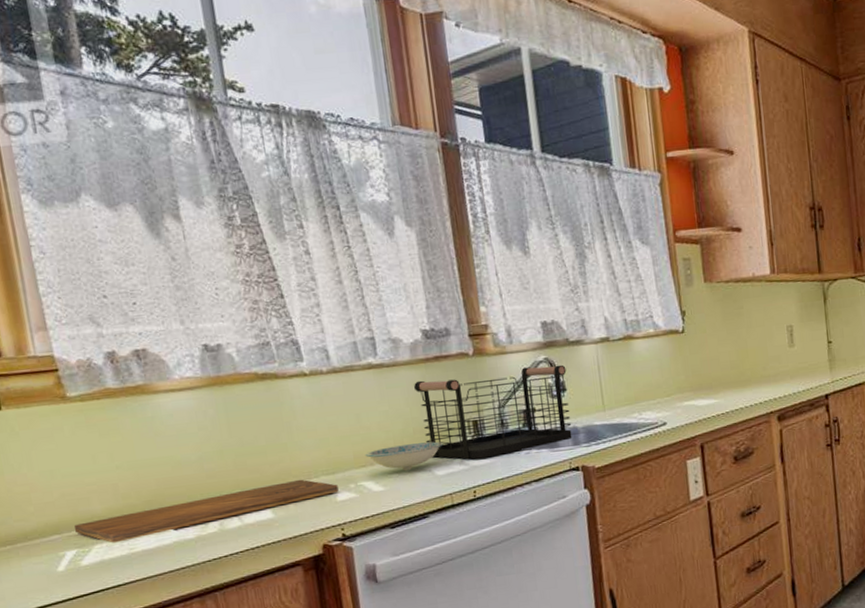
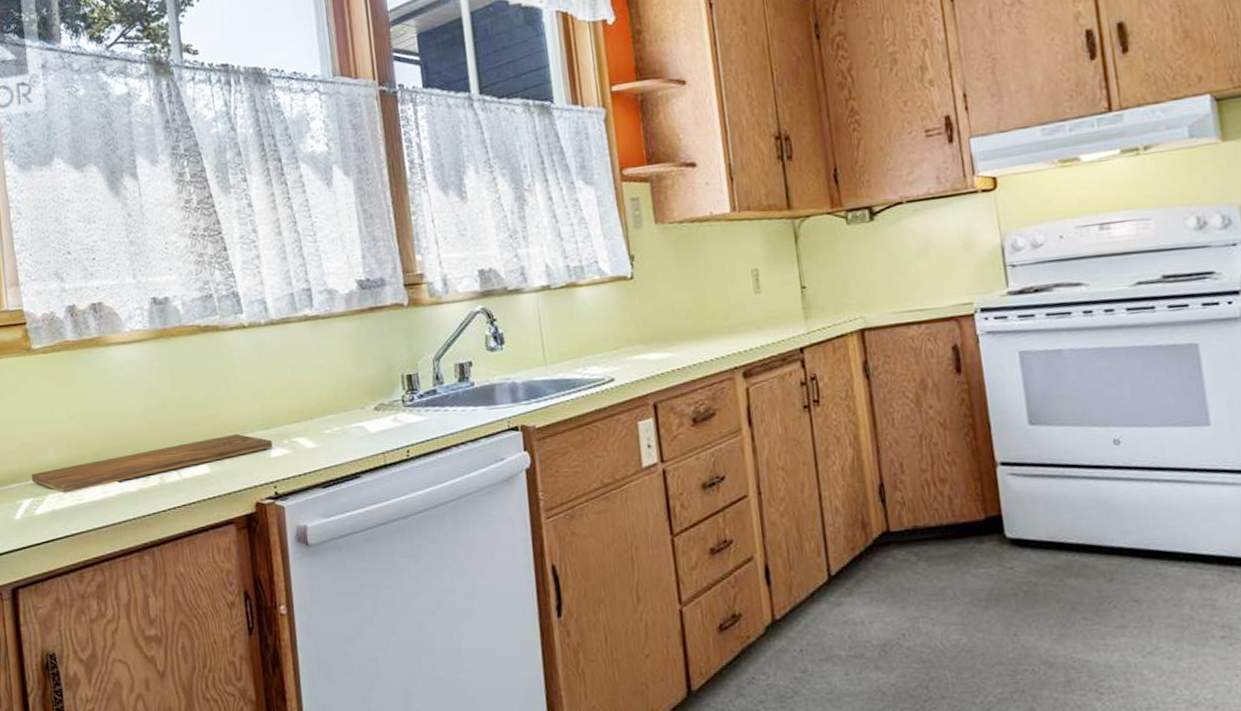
ceramic bowl: present [365,441,444,472] -> none [299,396,377,428]
dish rack: present [414,364,572,460] -> none [348,315,511,417]

